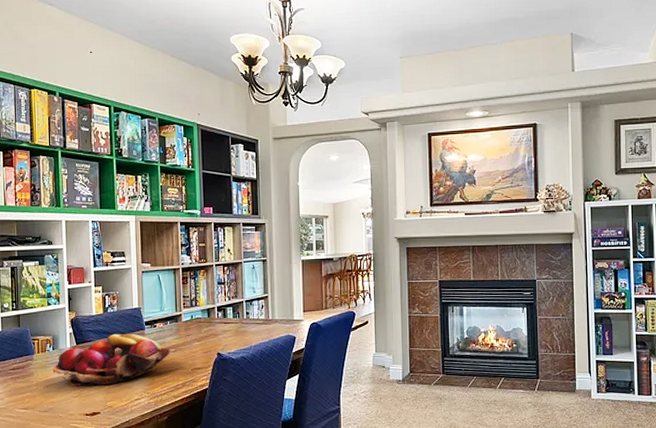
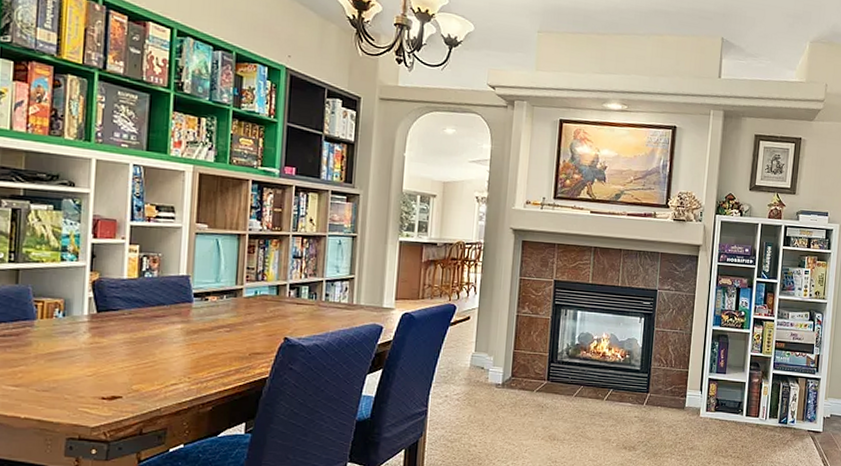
fruit basket: present [52,333,171,386] -> none [60,303,225,365]

